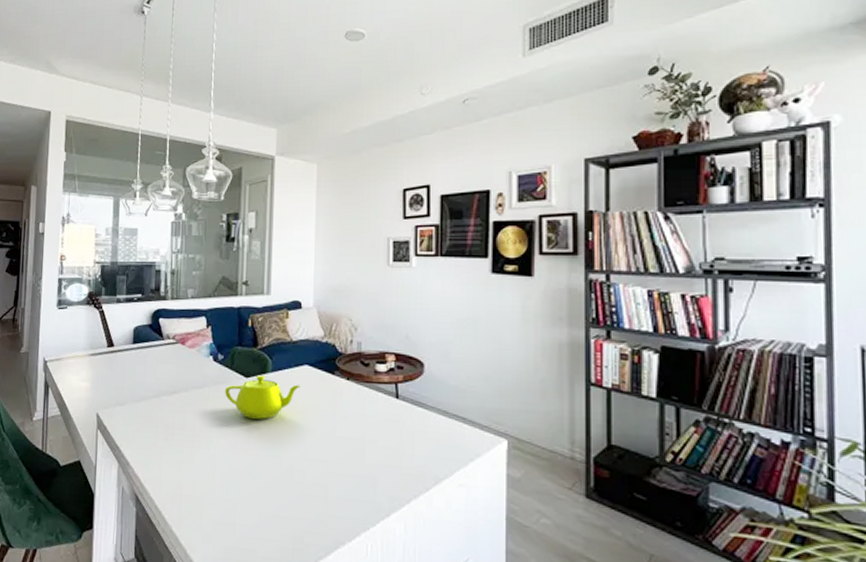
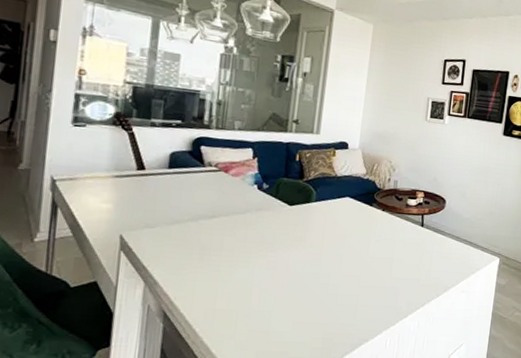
teapot: present [225,375,301,419] -> none [267,204,341,242]

